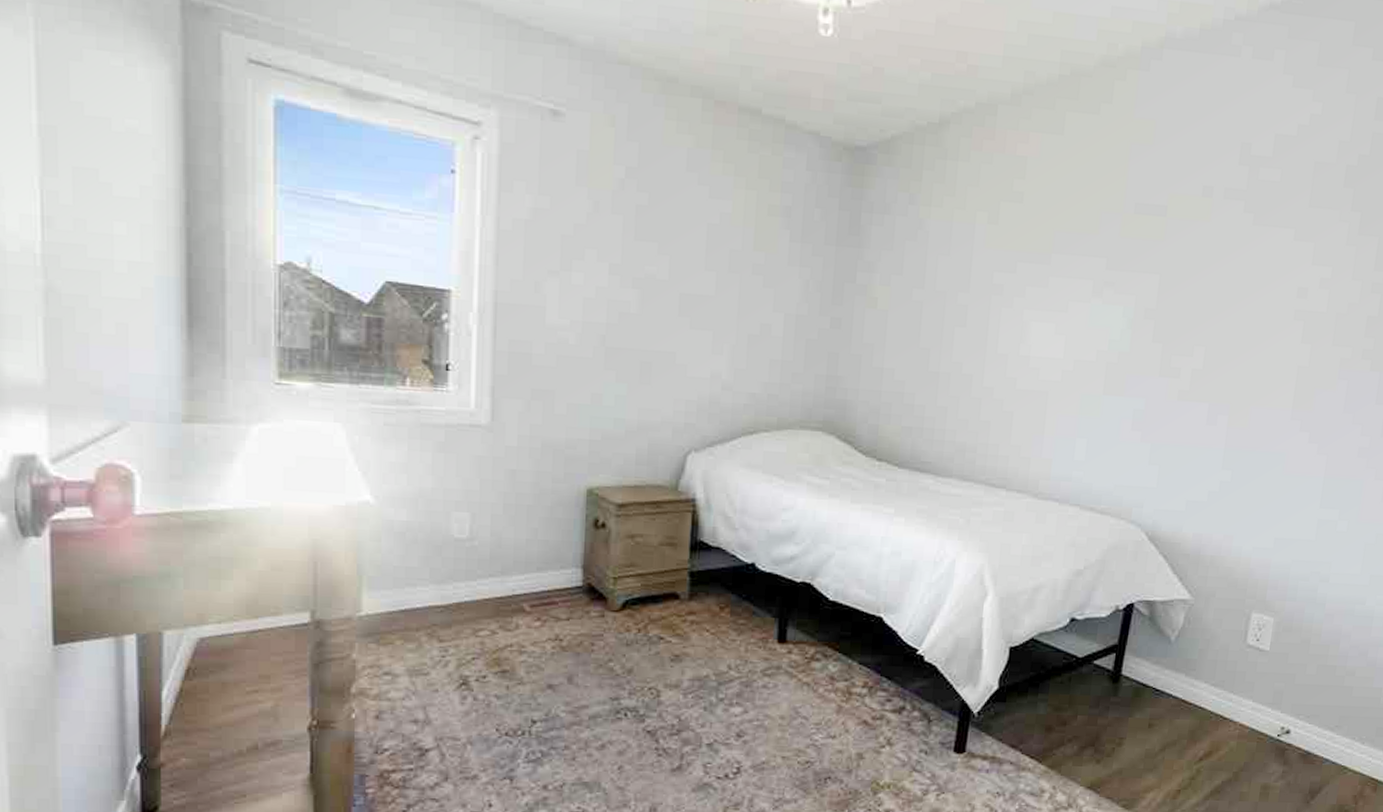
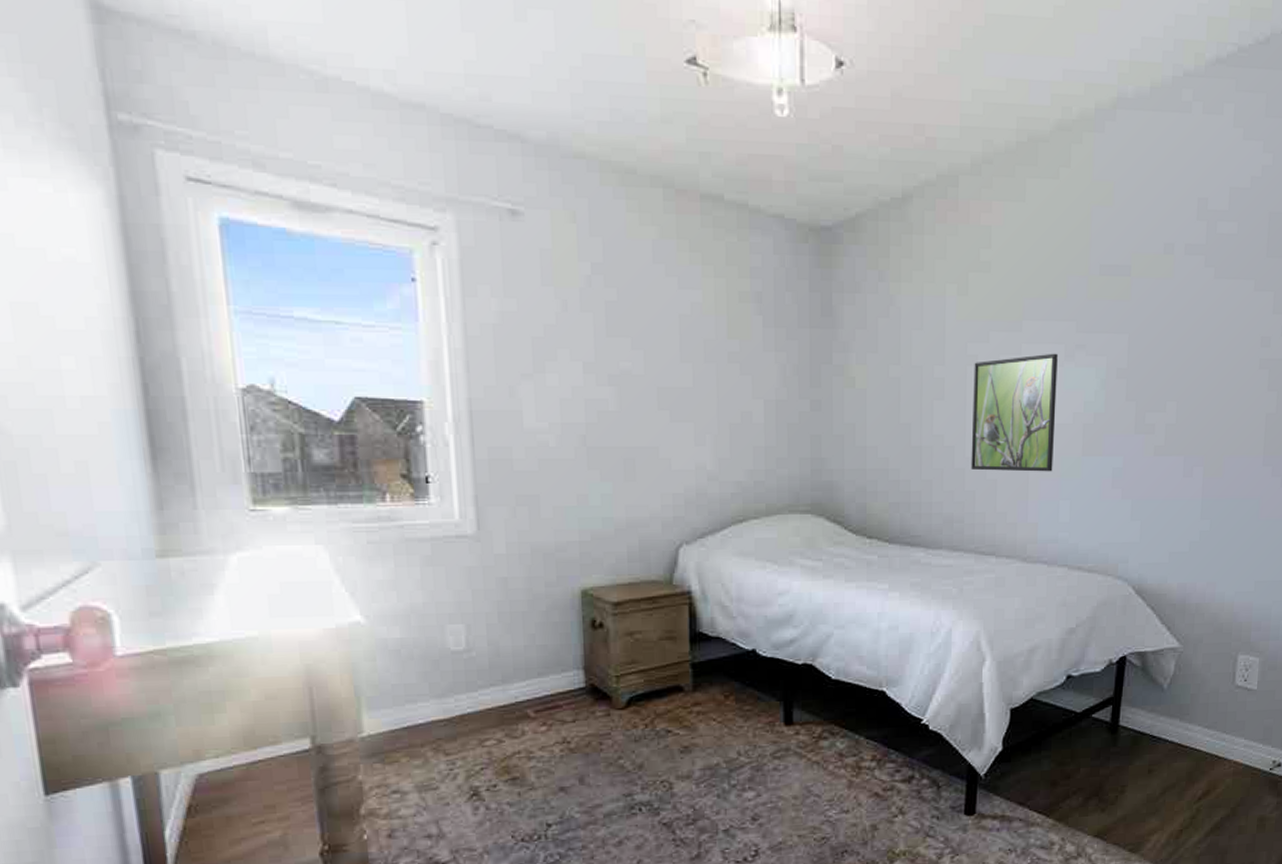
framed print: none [987,288,1085,408] -> present [971,353,1058,472]

